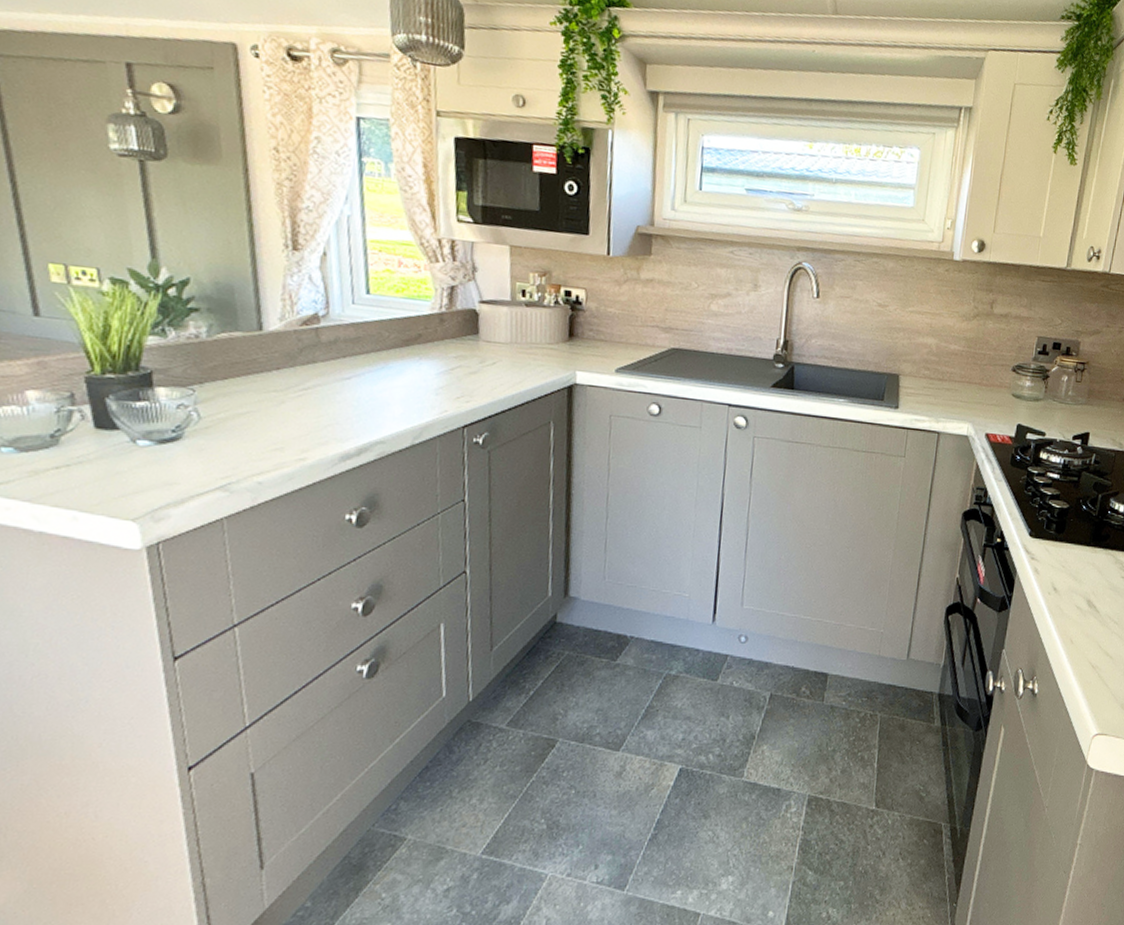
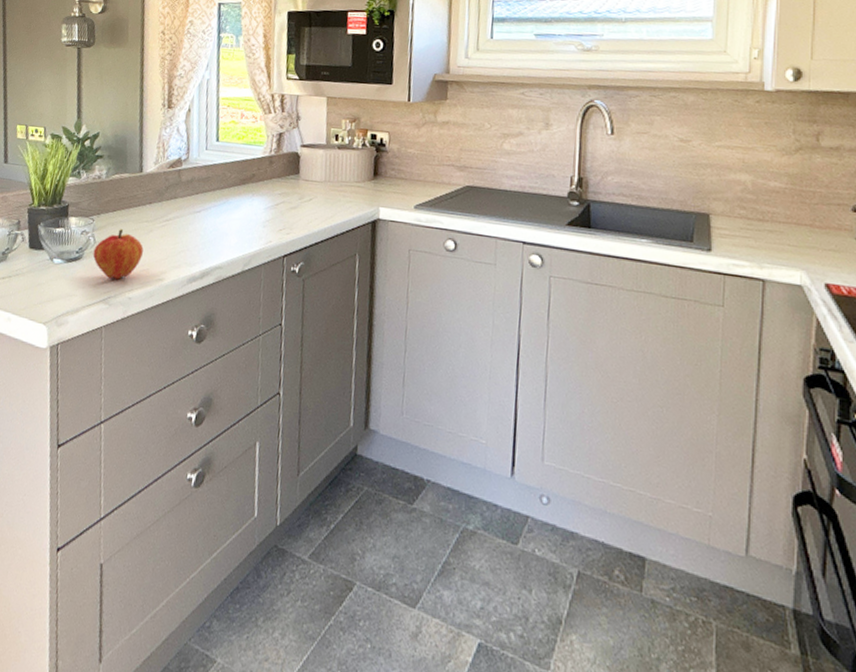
fruit: none [198,401,274,462] -> present [92,229,144,280]

